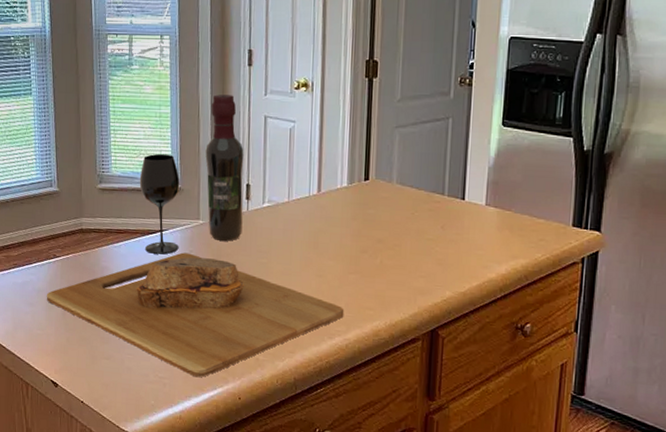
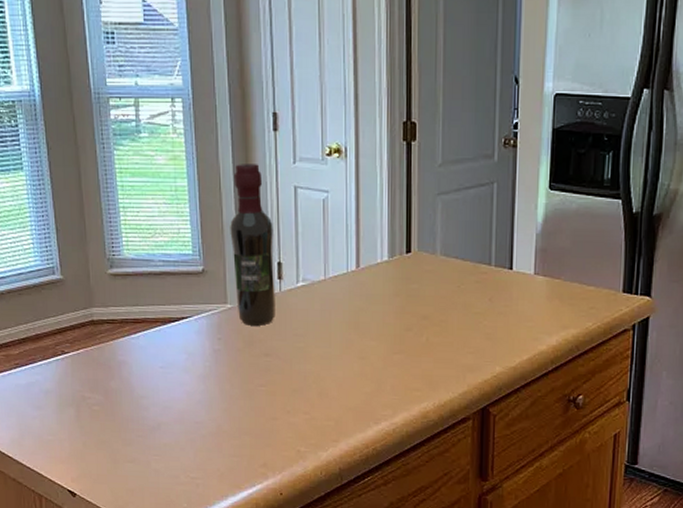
cutting board: present [46,252,345,378] -> none [56,340,390,475]
wine glass: present [139,153,180,255] -> none [156,232,206,344]

